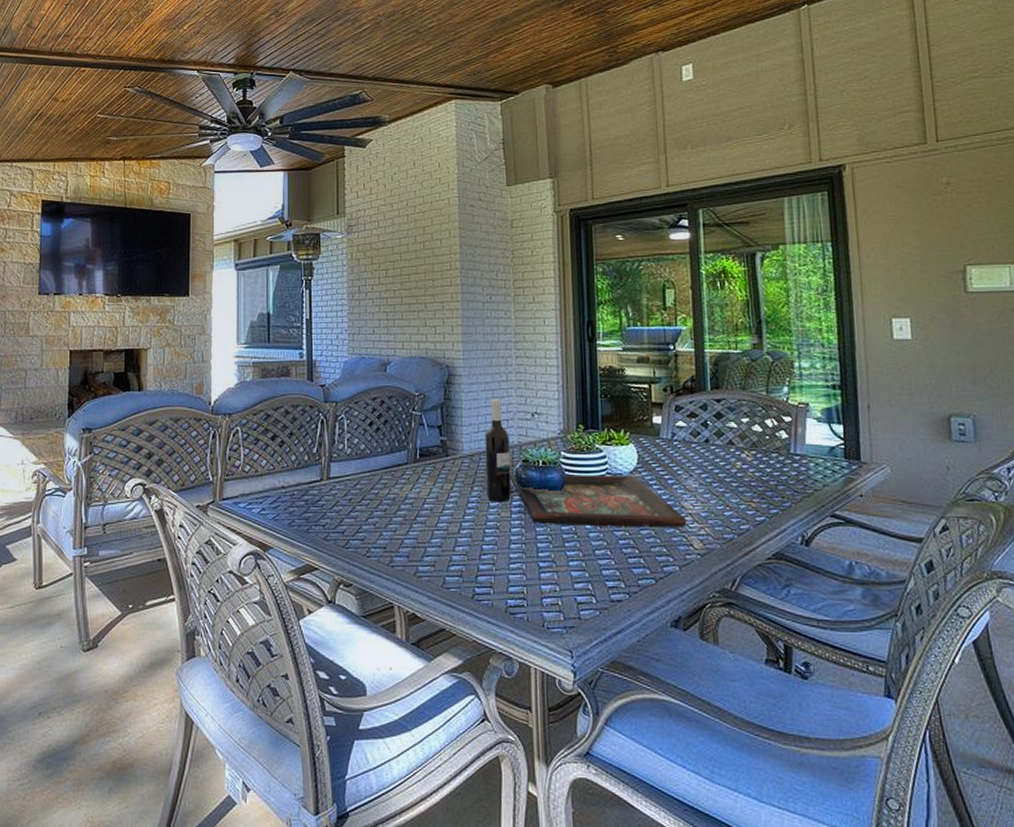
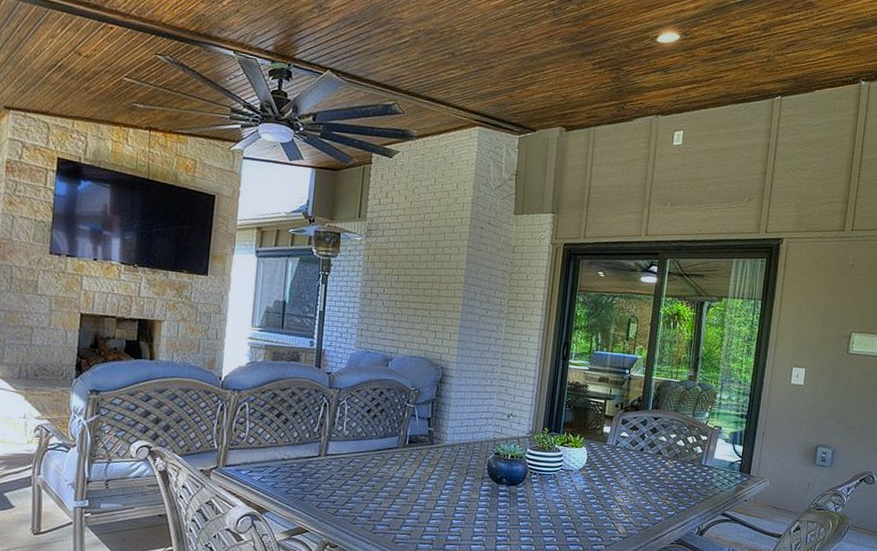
wine bottle: present [484,398,511,502] -> none [461,399,487,486]
decorative tray: present [510,473,687,528] -> none [483,463,617,516]

